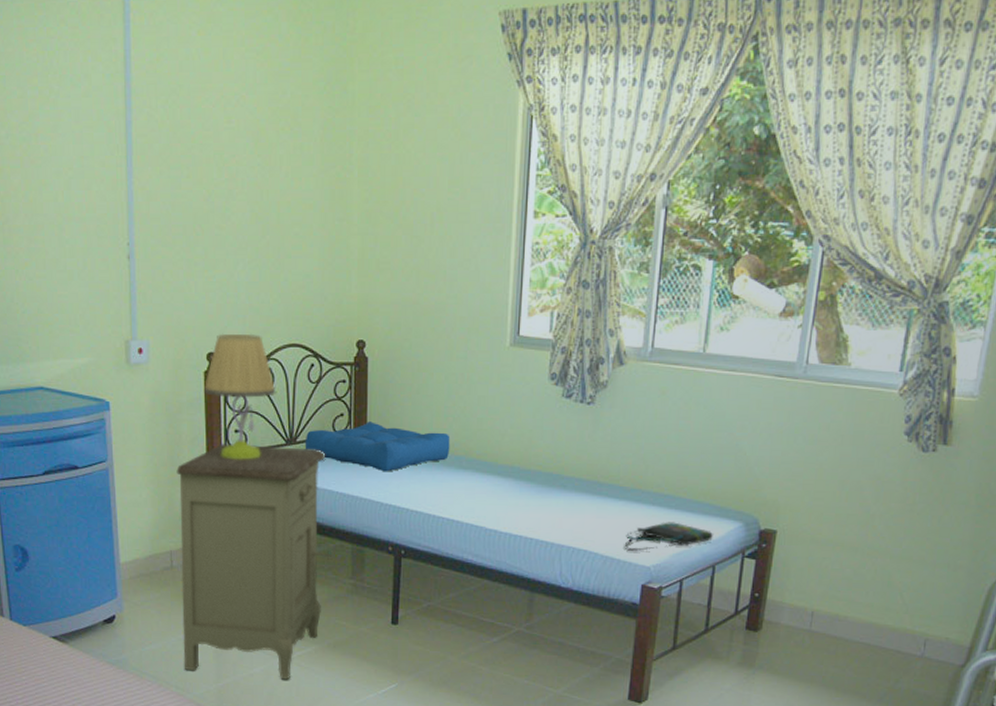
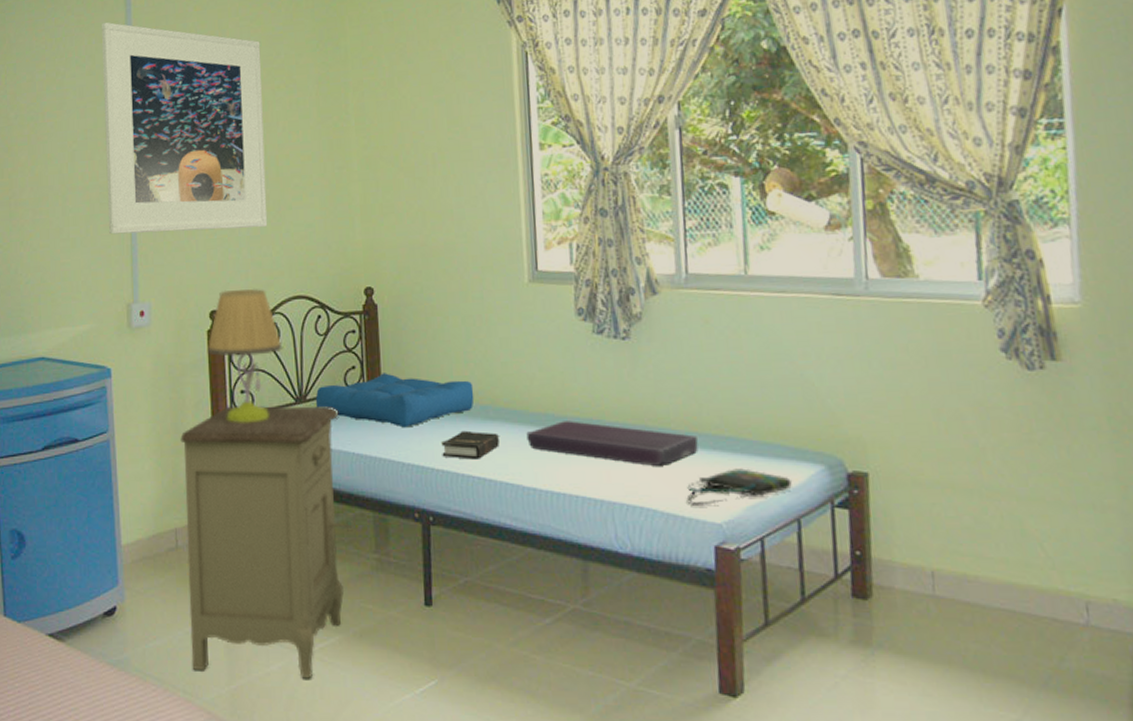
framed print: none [98,38,267,274] -> present [102,22,268,235]
hardback book: none [417,477,469,503] -> present [441,430,499,460]
cushion: none [493,473,640,516] -> present [526,421,698,466]

